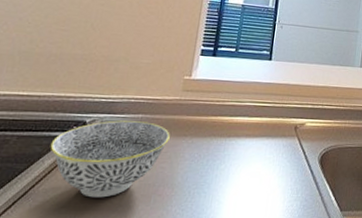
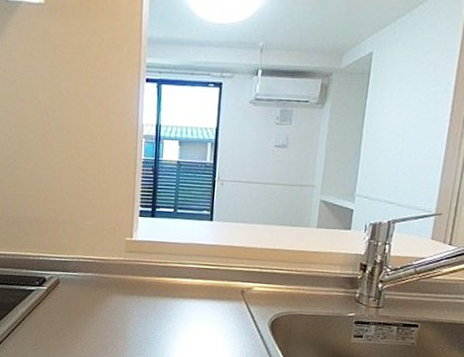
bowl: present [50,120,170,198] -> none [21,278,118,344]

